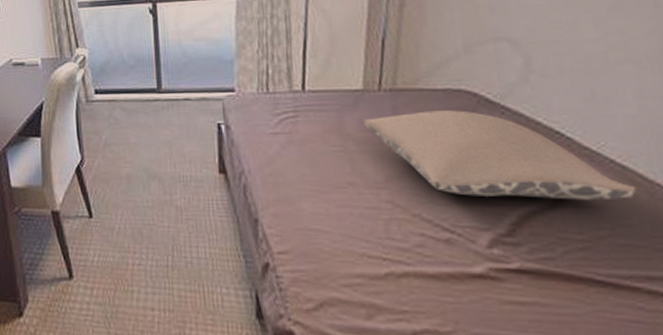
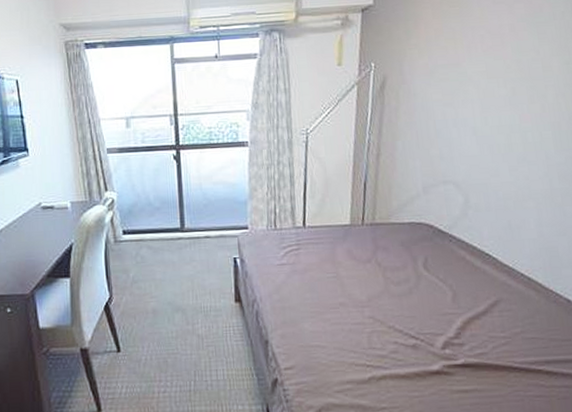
pillow: present [363,110,637,201] -> none [351,239,538,309]

